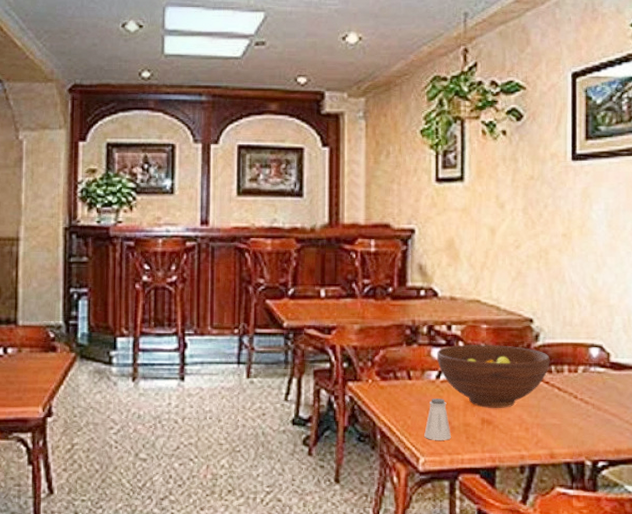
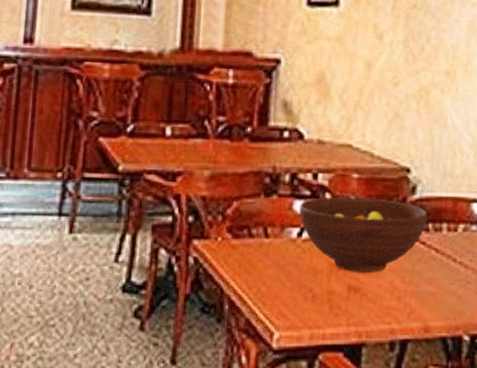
saltshaker: present [424,399,451,440] -> none [281,261,312,311]

